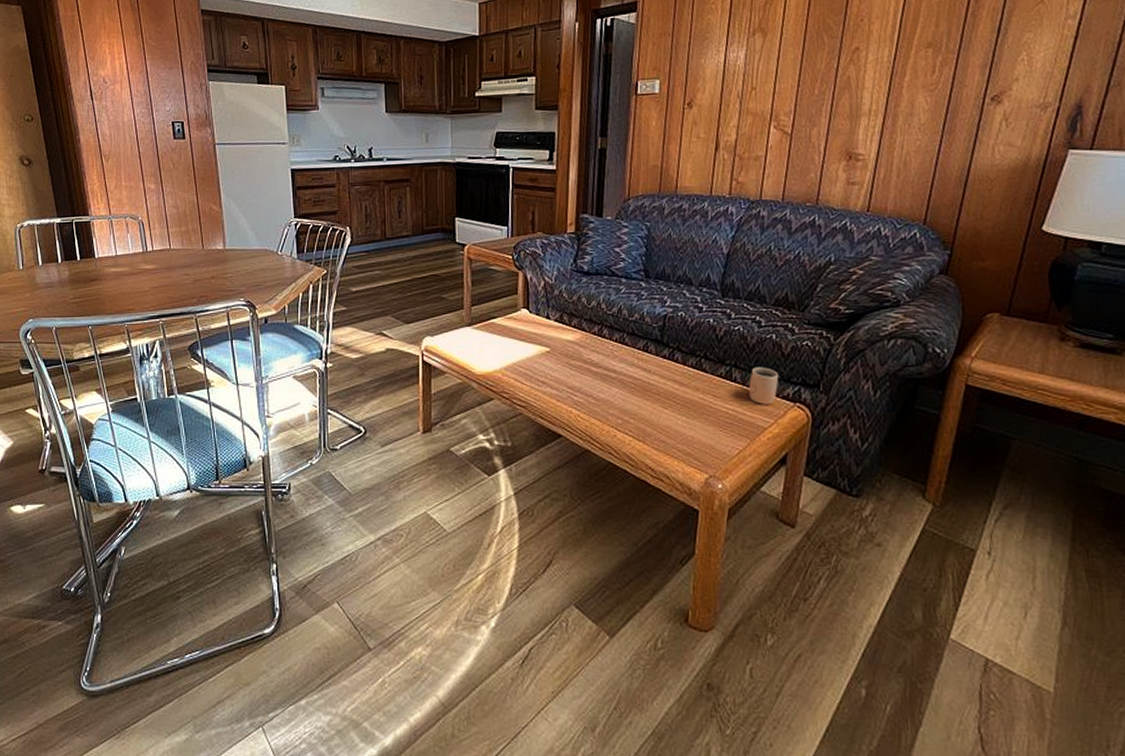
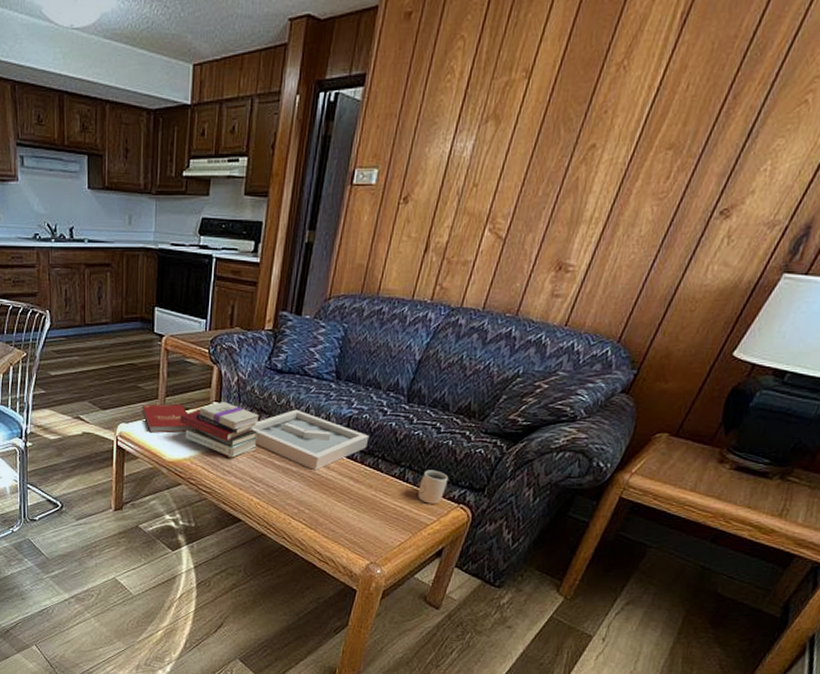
book: none [447,313,502,345] -> present [142,404,193,433]
books: none [488,307,571,368] -> present [180,401,259,459]
decorative tray: none [563,311,688,376] -> present [251,409,370,471]

